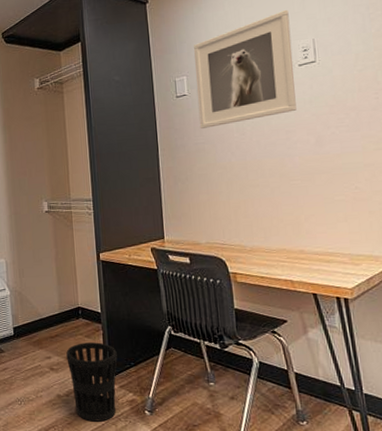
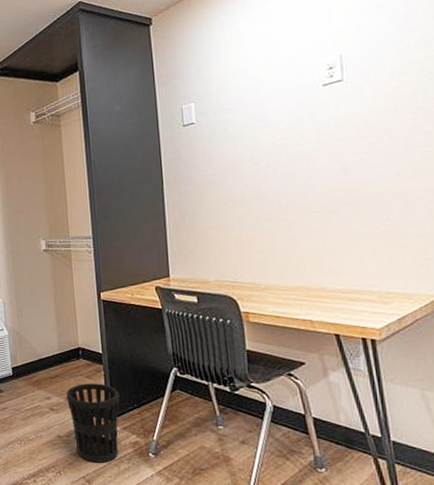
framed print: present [194,9,297,129] -> none [203,23,320,159]

